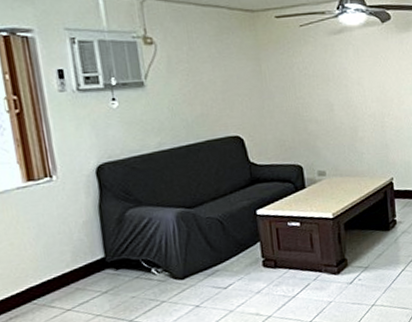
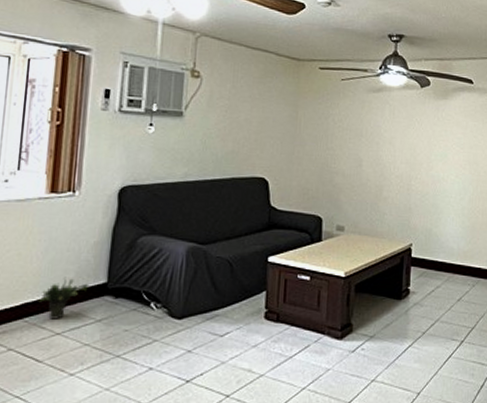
potted plant: none [41,258,89,298] -> present [38,277,90,319]

